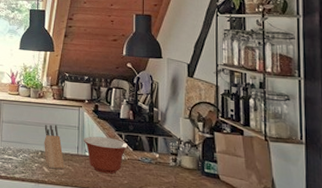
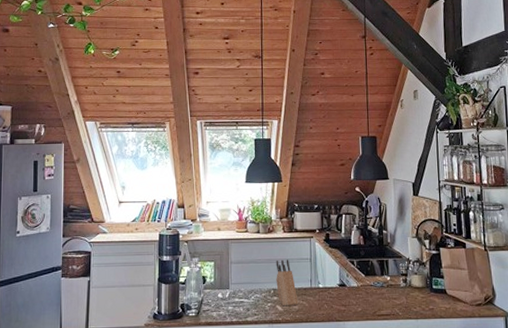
mixing bowl: present [83,136,128,174] -> none [316,266,360,304]

